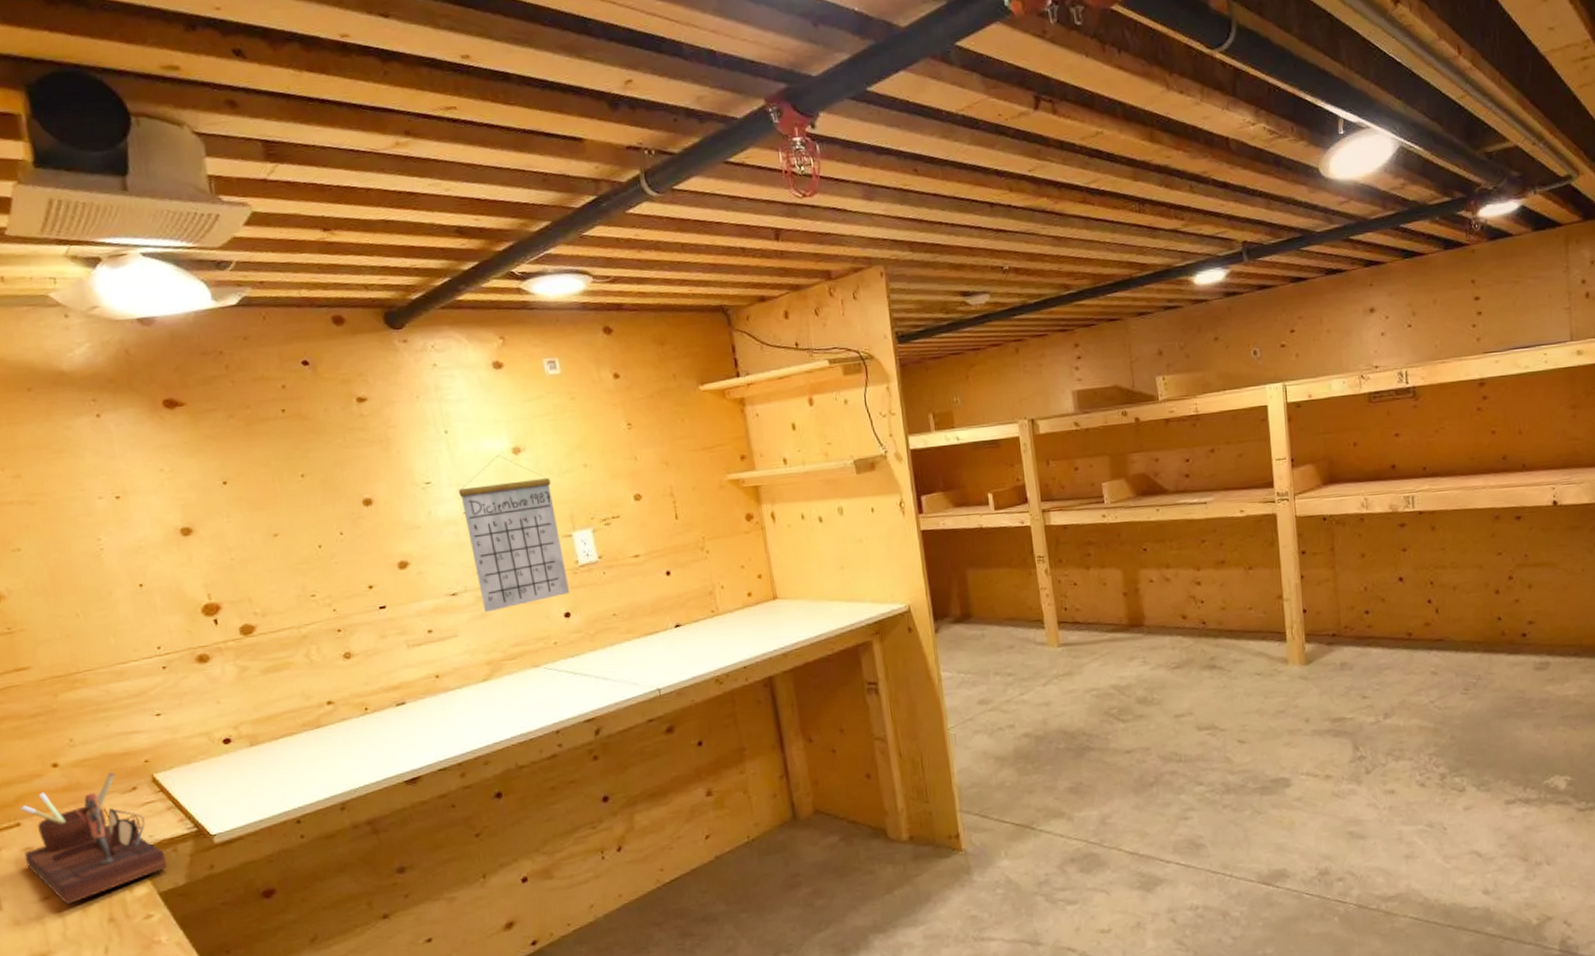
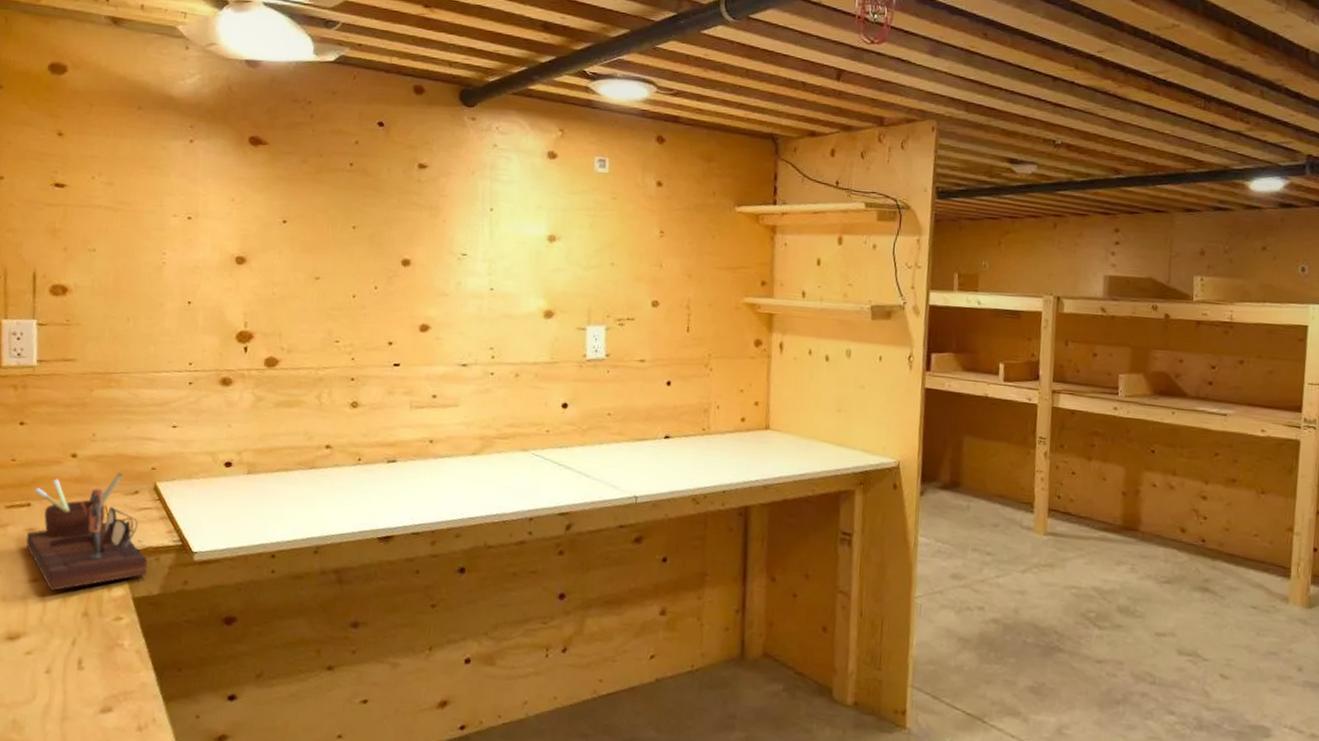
calendar: present [458,455,570,612] -> none [488,239,578,389]

